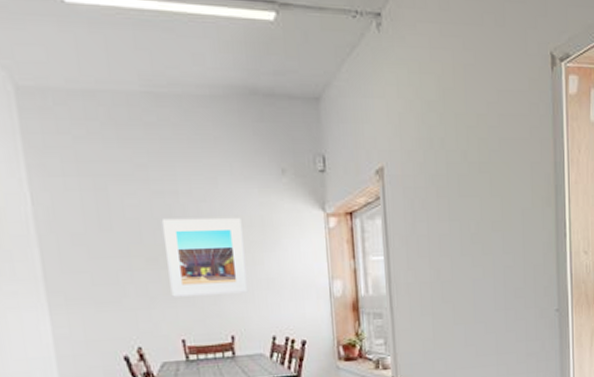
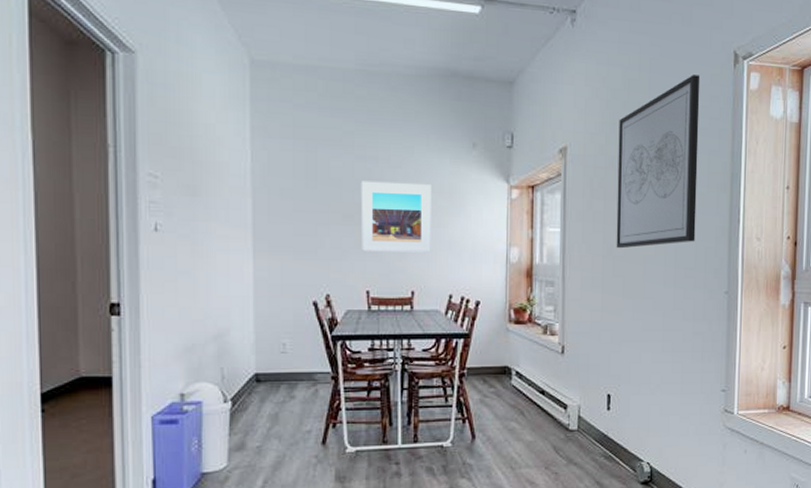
wall art: none [436,80,523,273] -> present [616,75,701,249]

